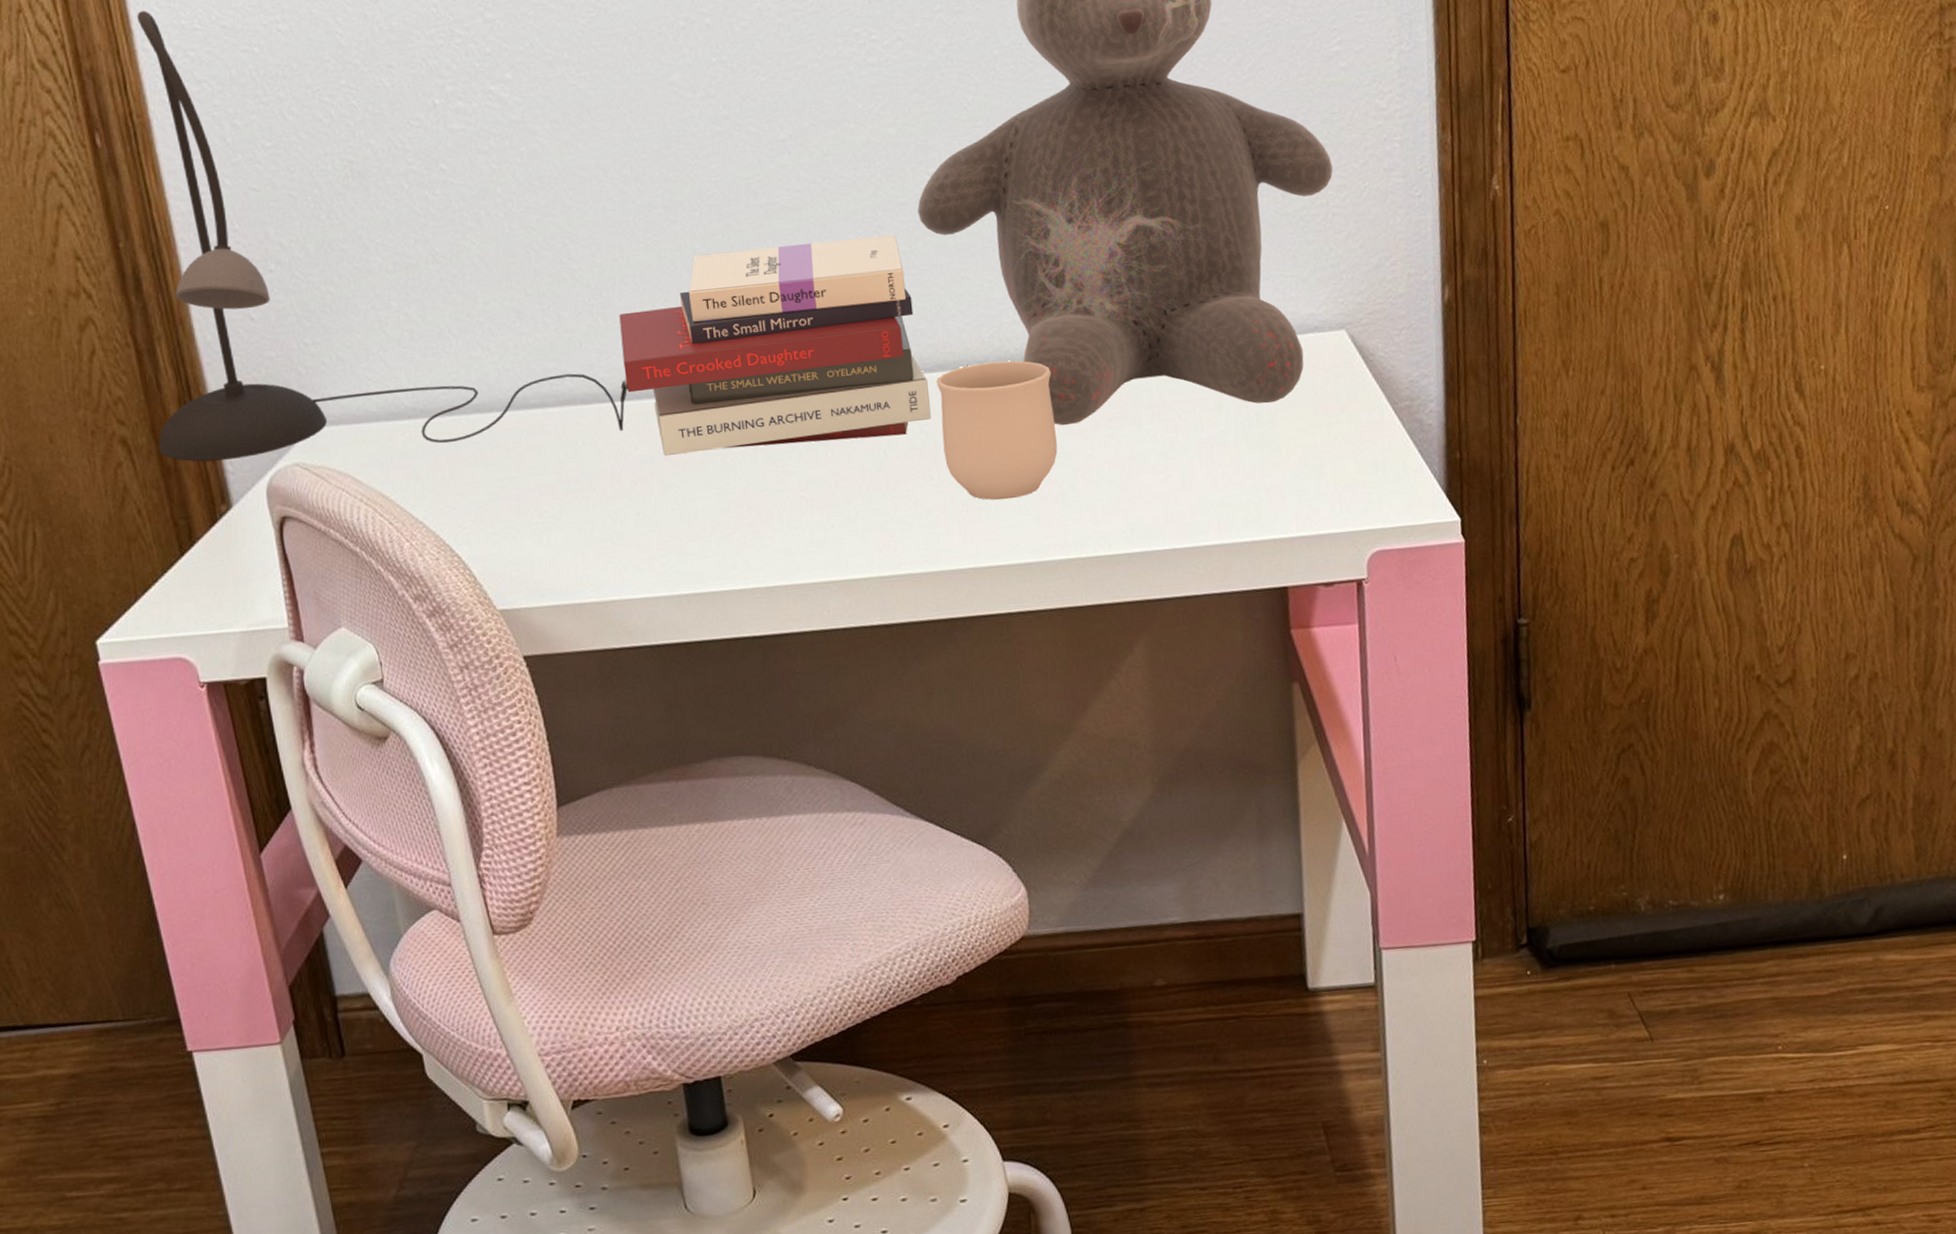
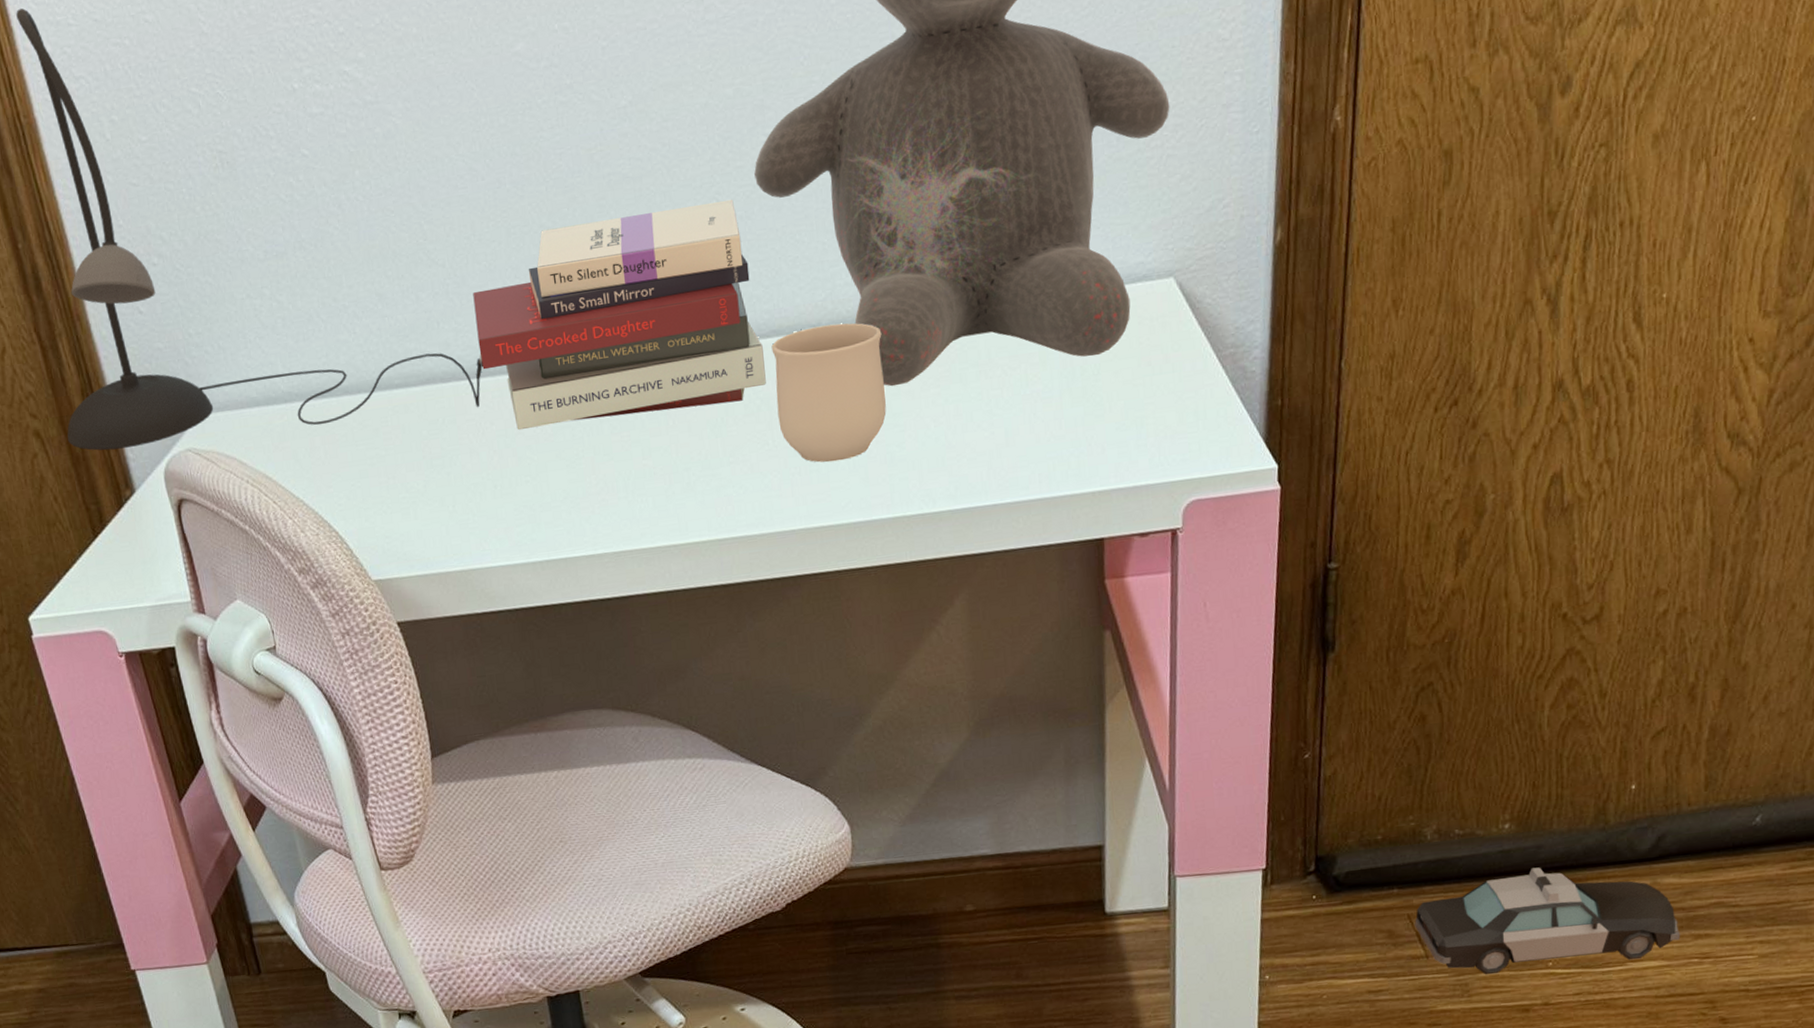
toy car: none [1635,941,1910,1059] -> present [1414,867,1681,974]

